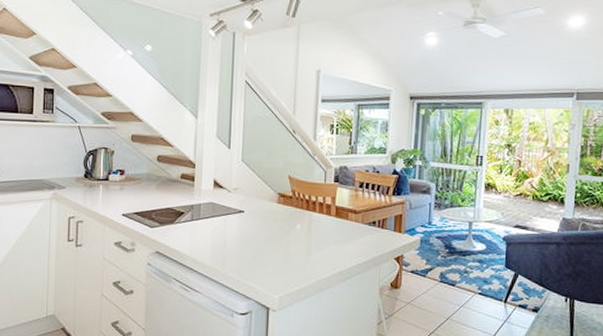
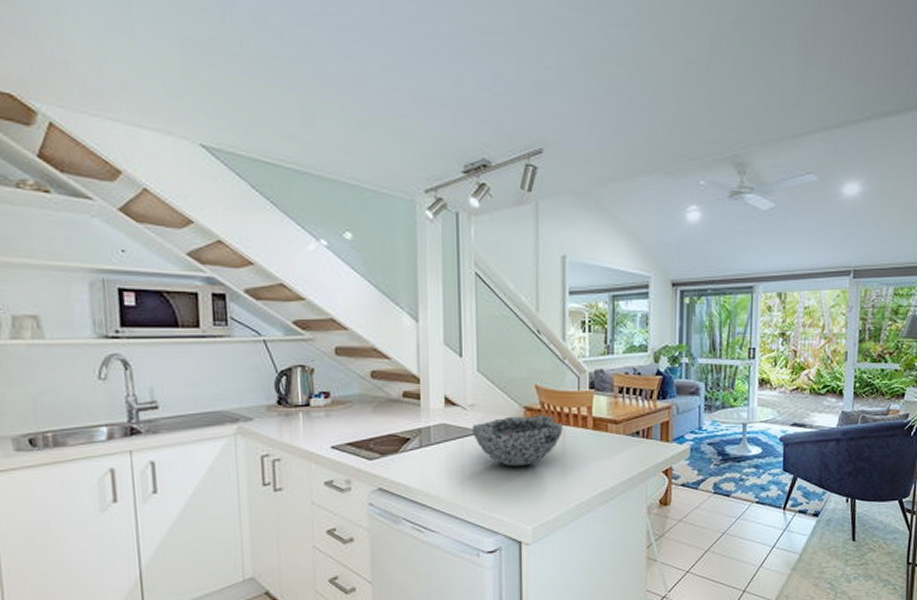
bowl: none [234,200,310,244] -> present [472,415,563,467]

